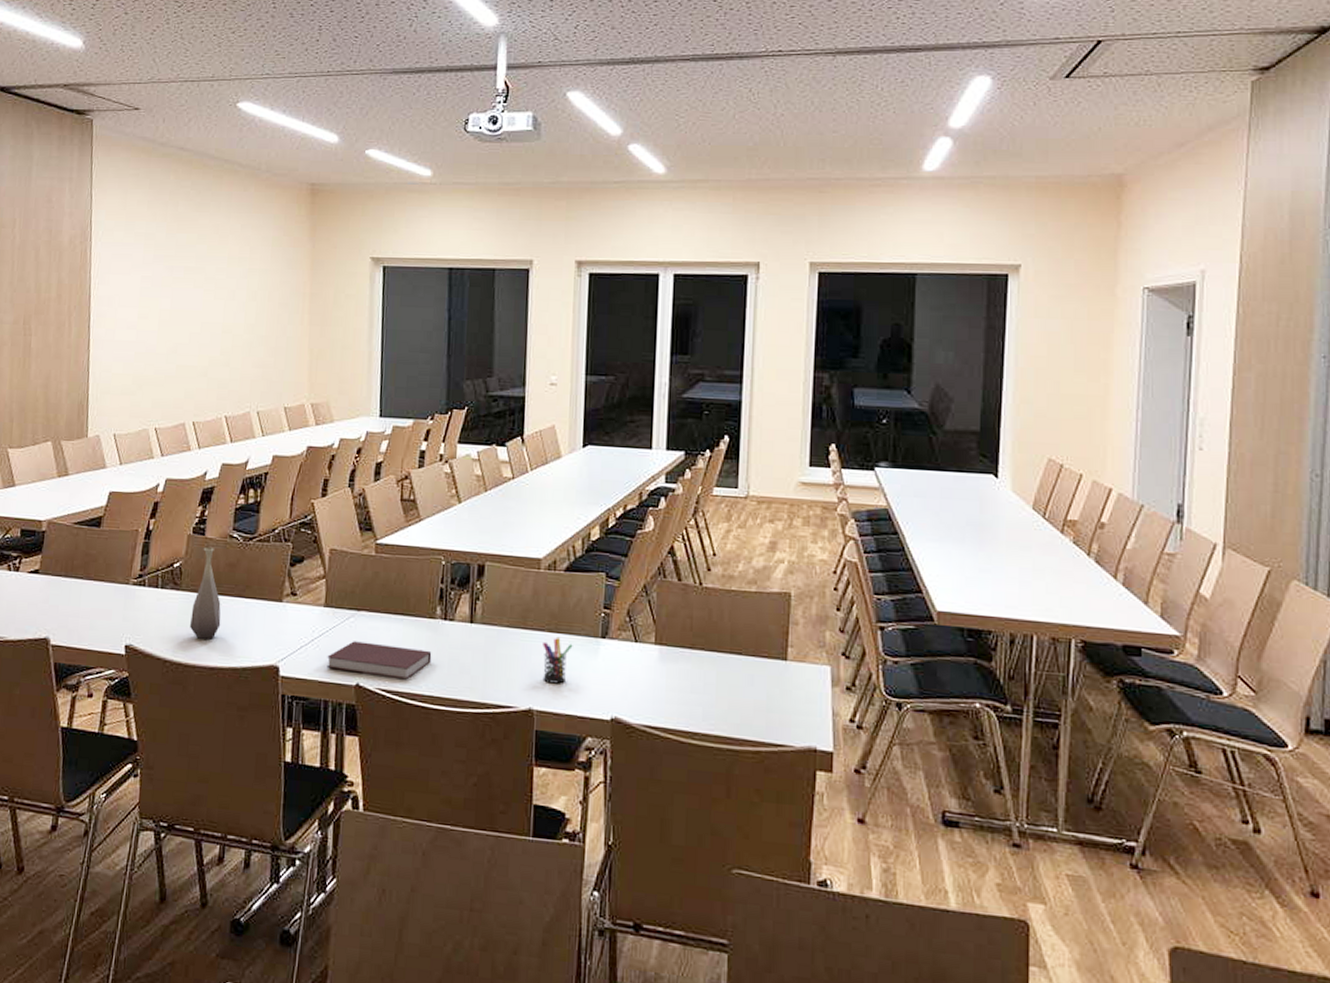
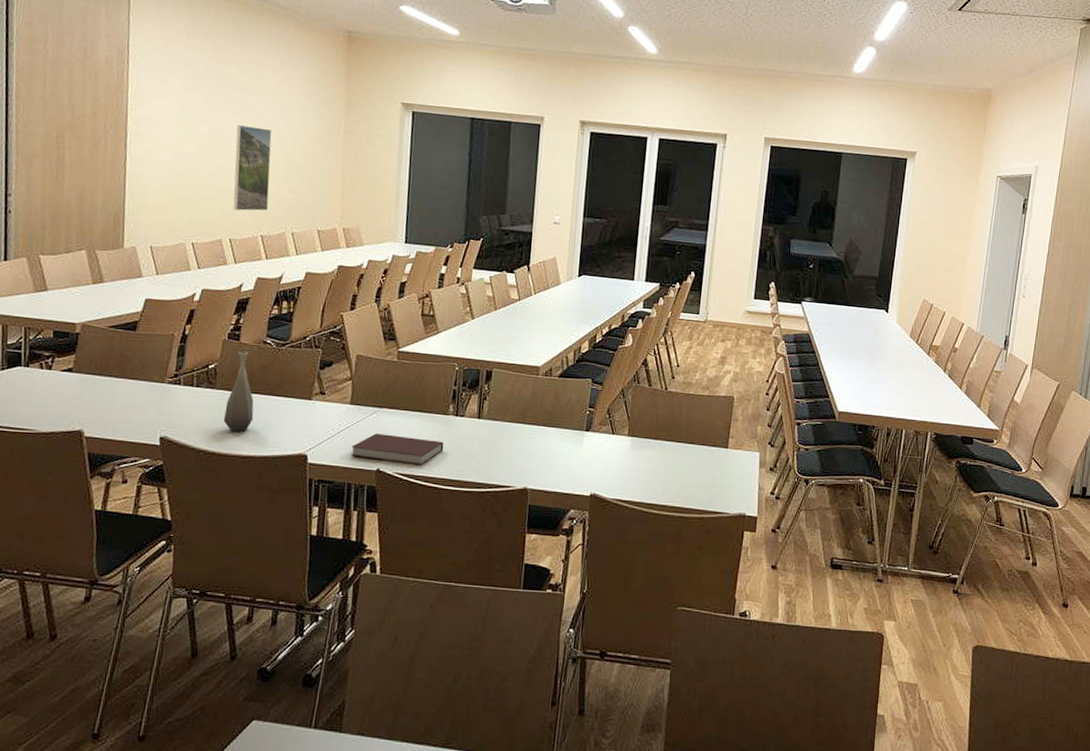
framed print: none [196,297,234,390] -> present [233,125,272,211]
pen holder: present [543,636,573,684] -> none [536,430,563,468]

